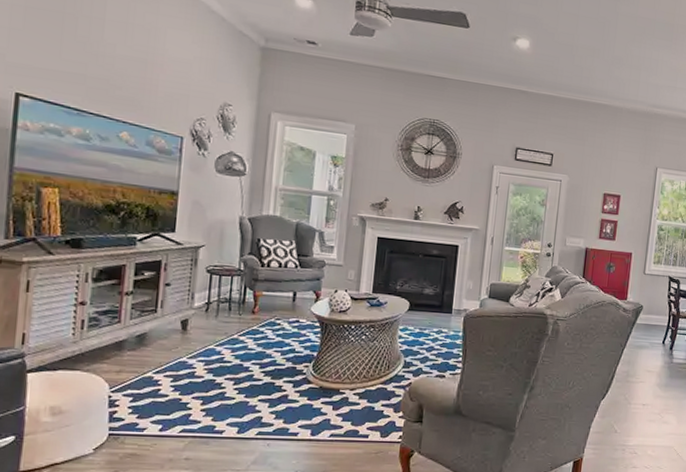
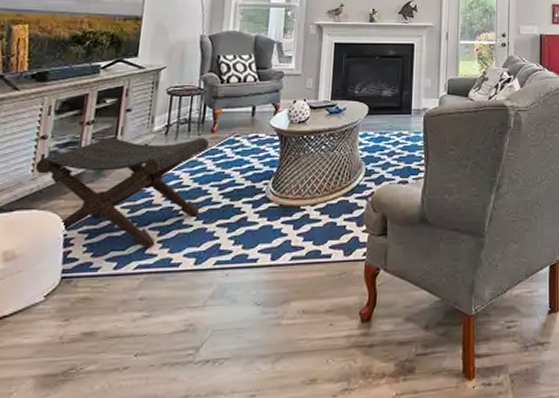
footstool: none [75,309,250,415] -> present [35,137,209,248]

